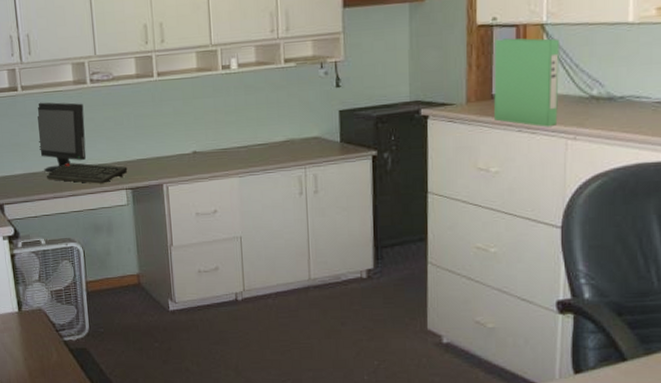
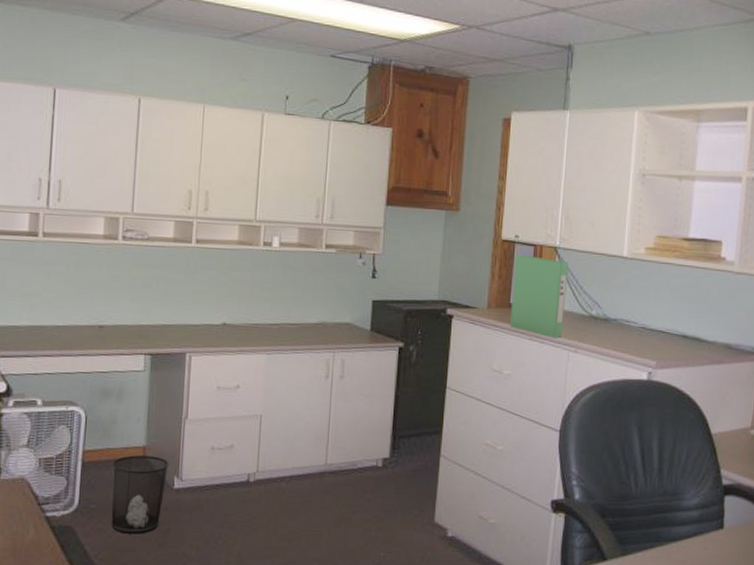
computer monitor: present [37,102,86,173] -> none [53,252,111,328]
computer keyboard: present [46,162,128,184] -> none [55,320,150,346]
waste bin: none [112,282,162,353] -> present [111,455,169,534]

